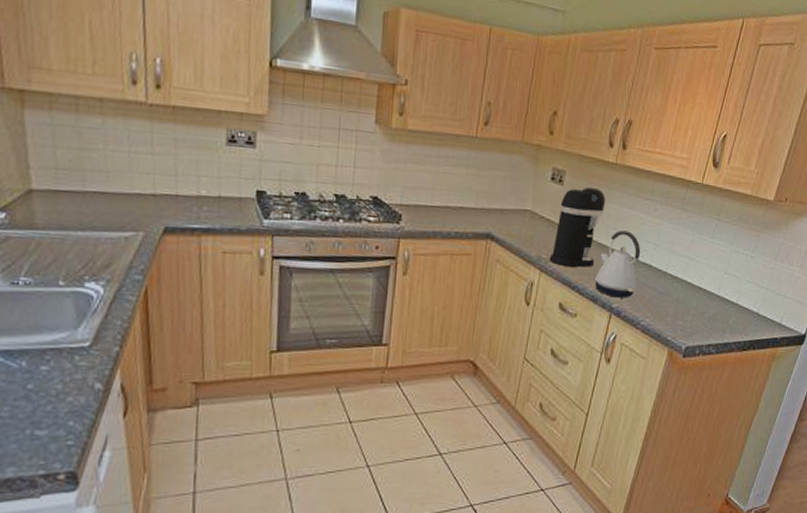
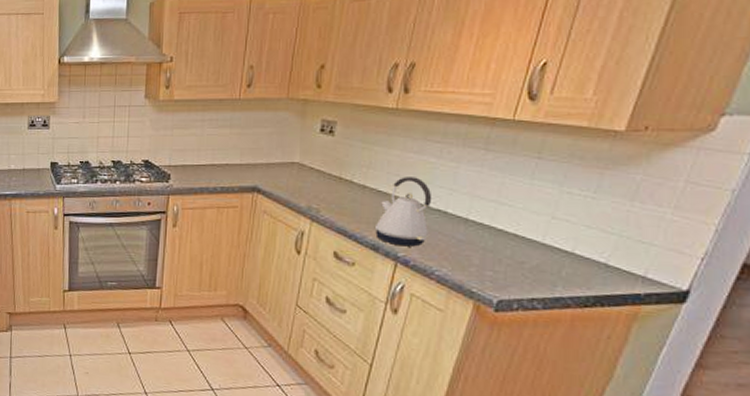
coffee maker: present [549,186,606,267] -> none [321,135,386,216]

